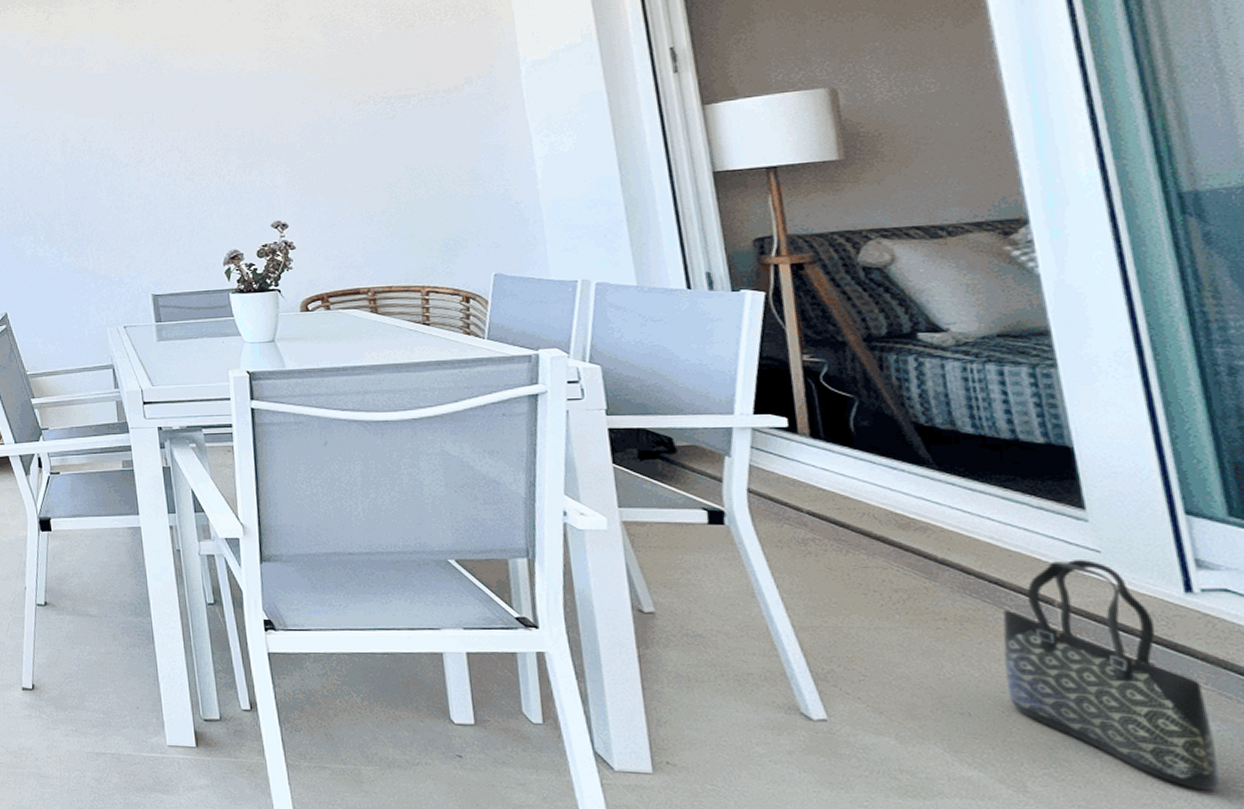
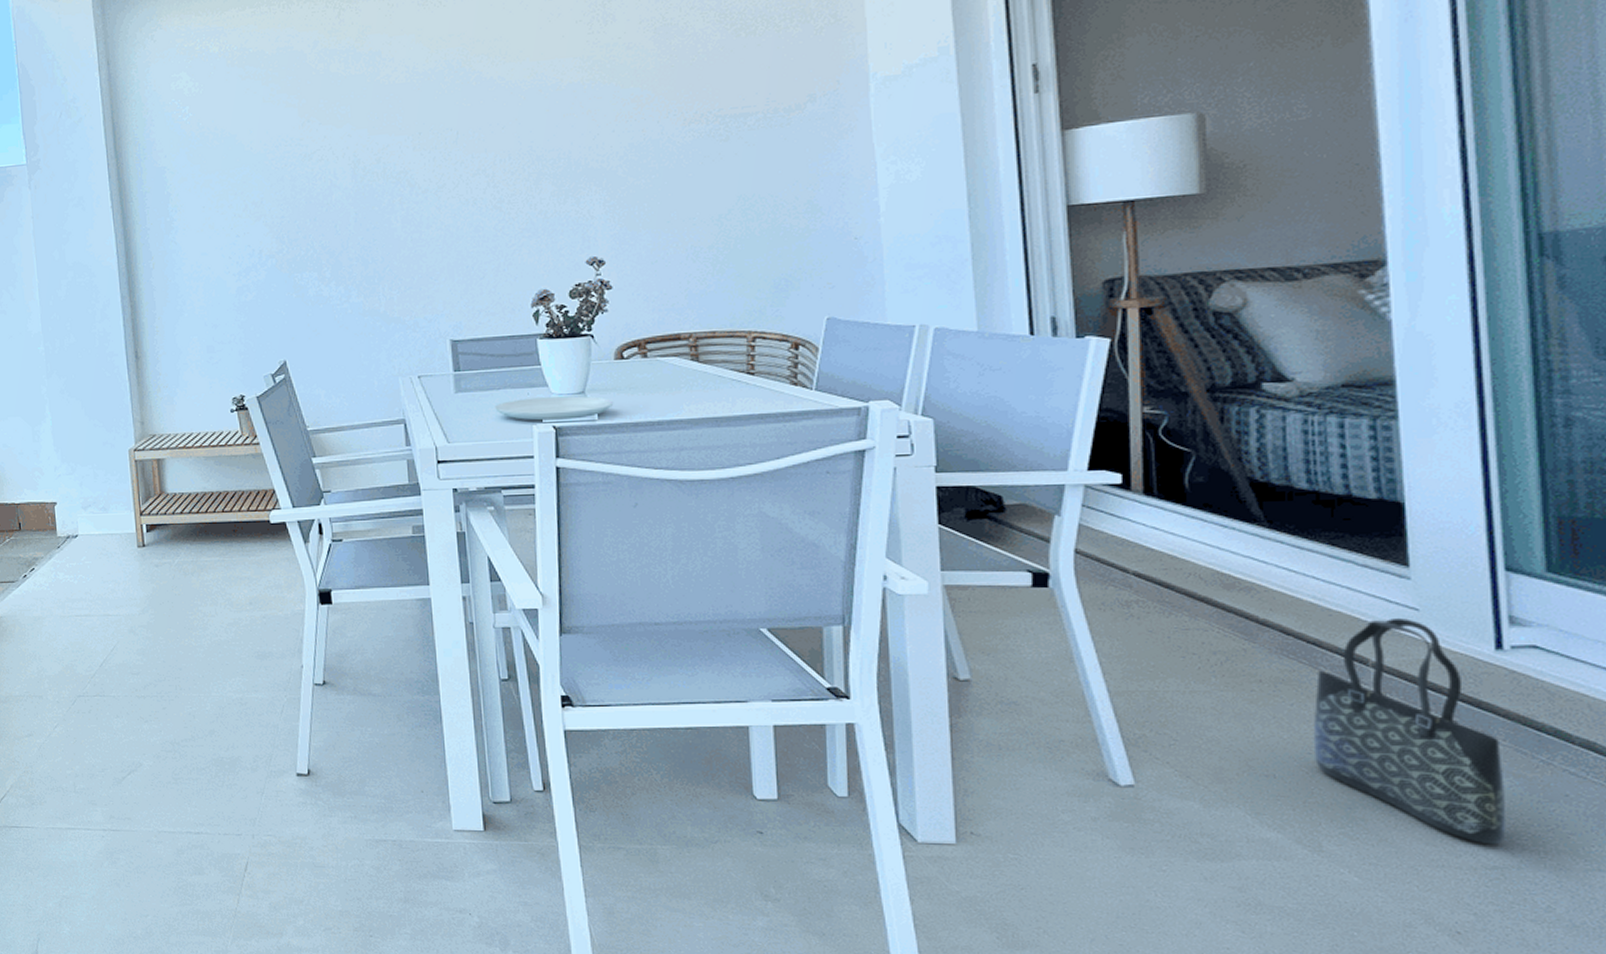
plate: none [192,344,302,367] -> present [494,396,614,421]

